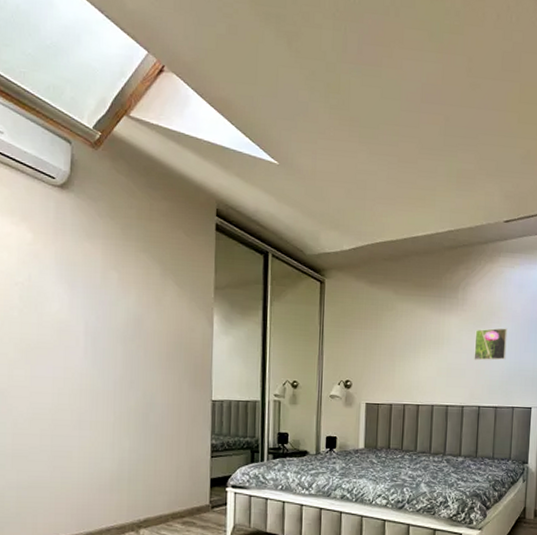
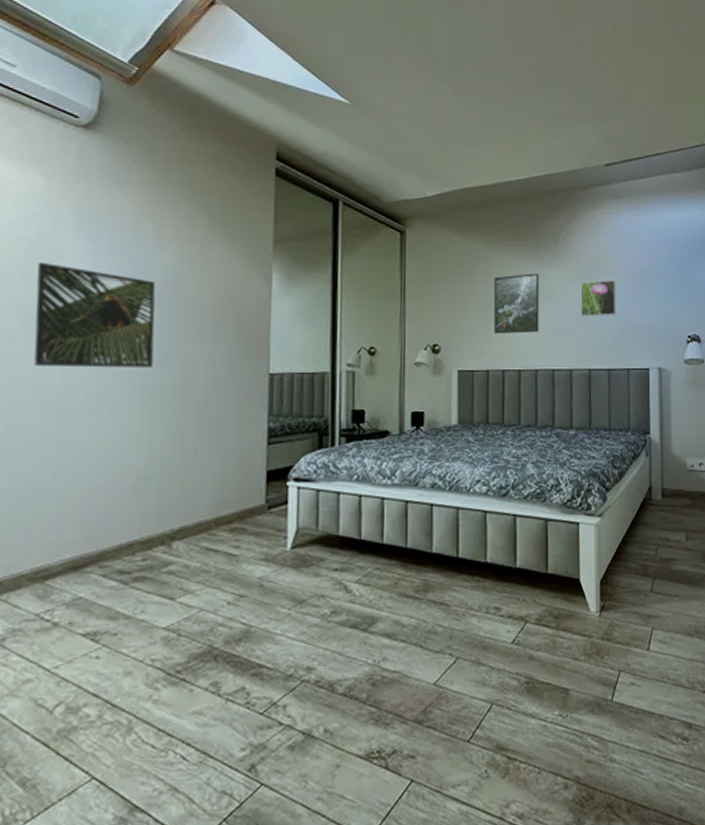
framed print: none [29,302,122,392] -> present [34,261,156,367]
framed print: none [398,321,439,374] -> present [494,273,539,335]

